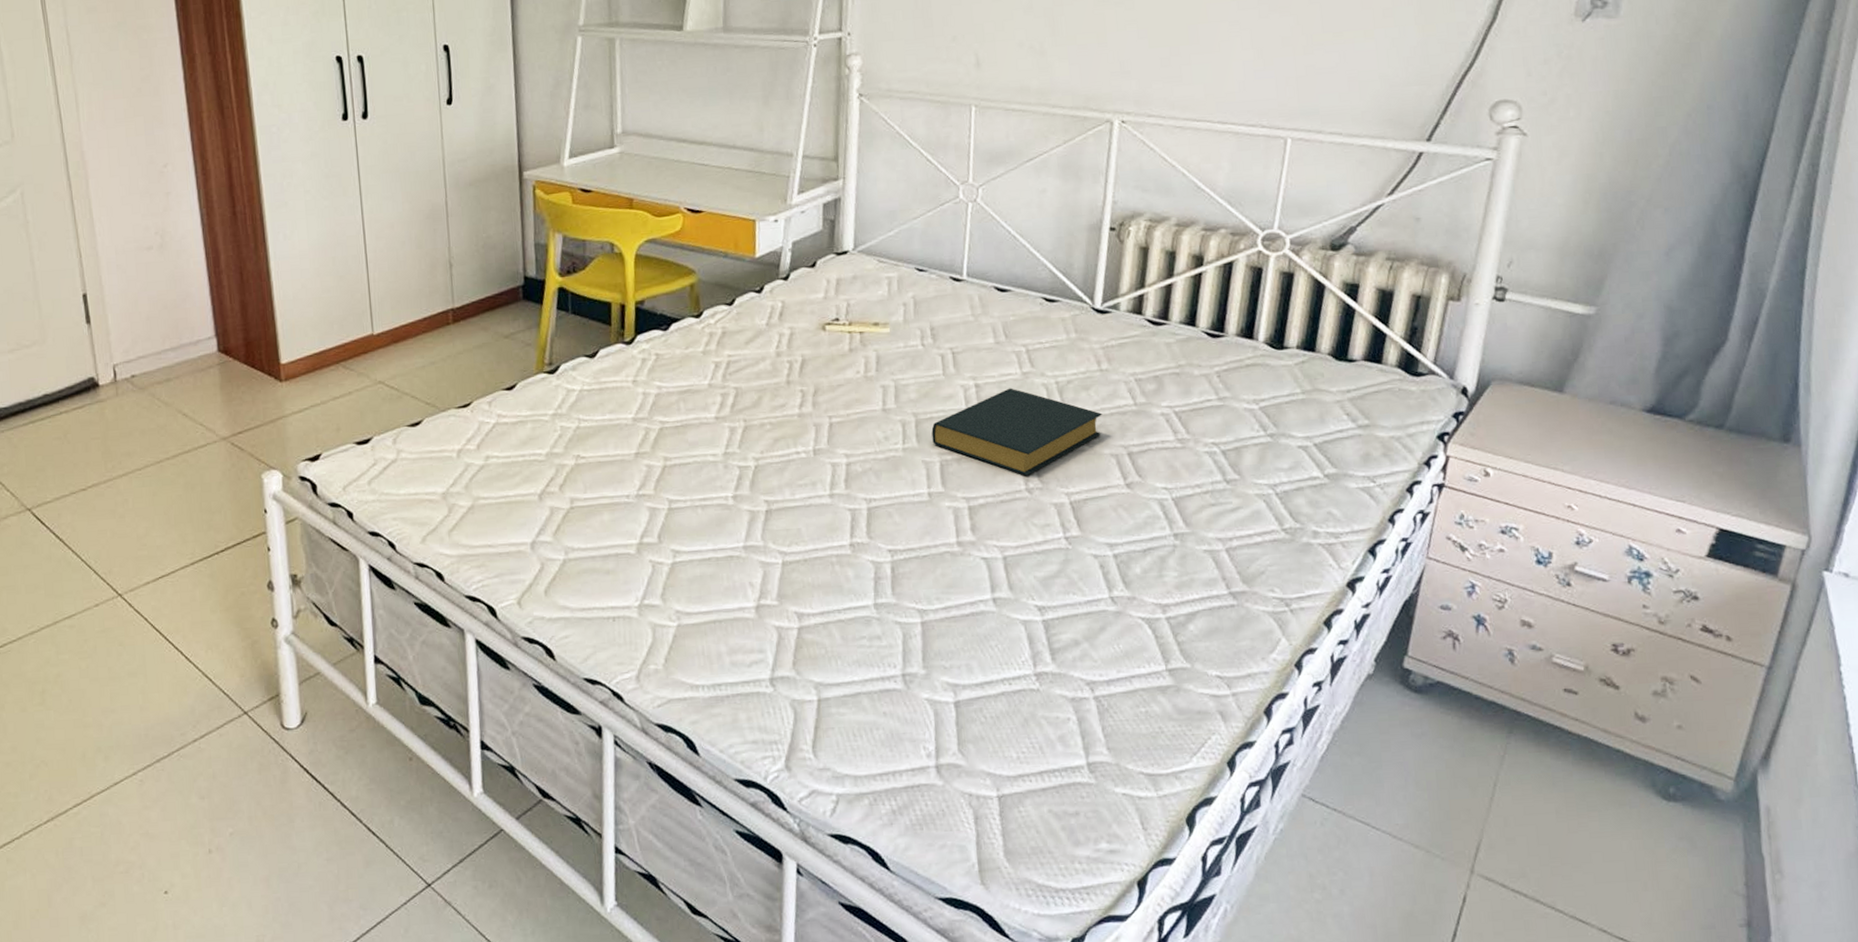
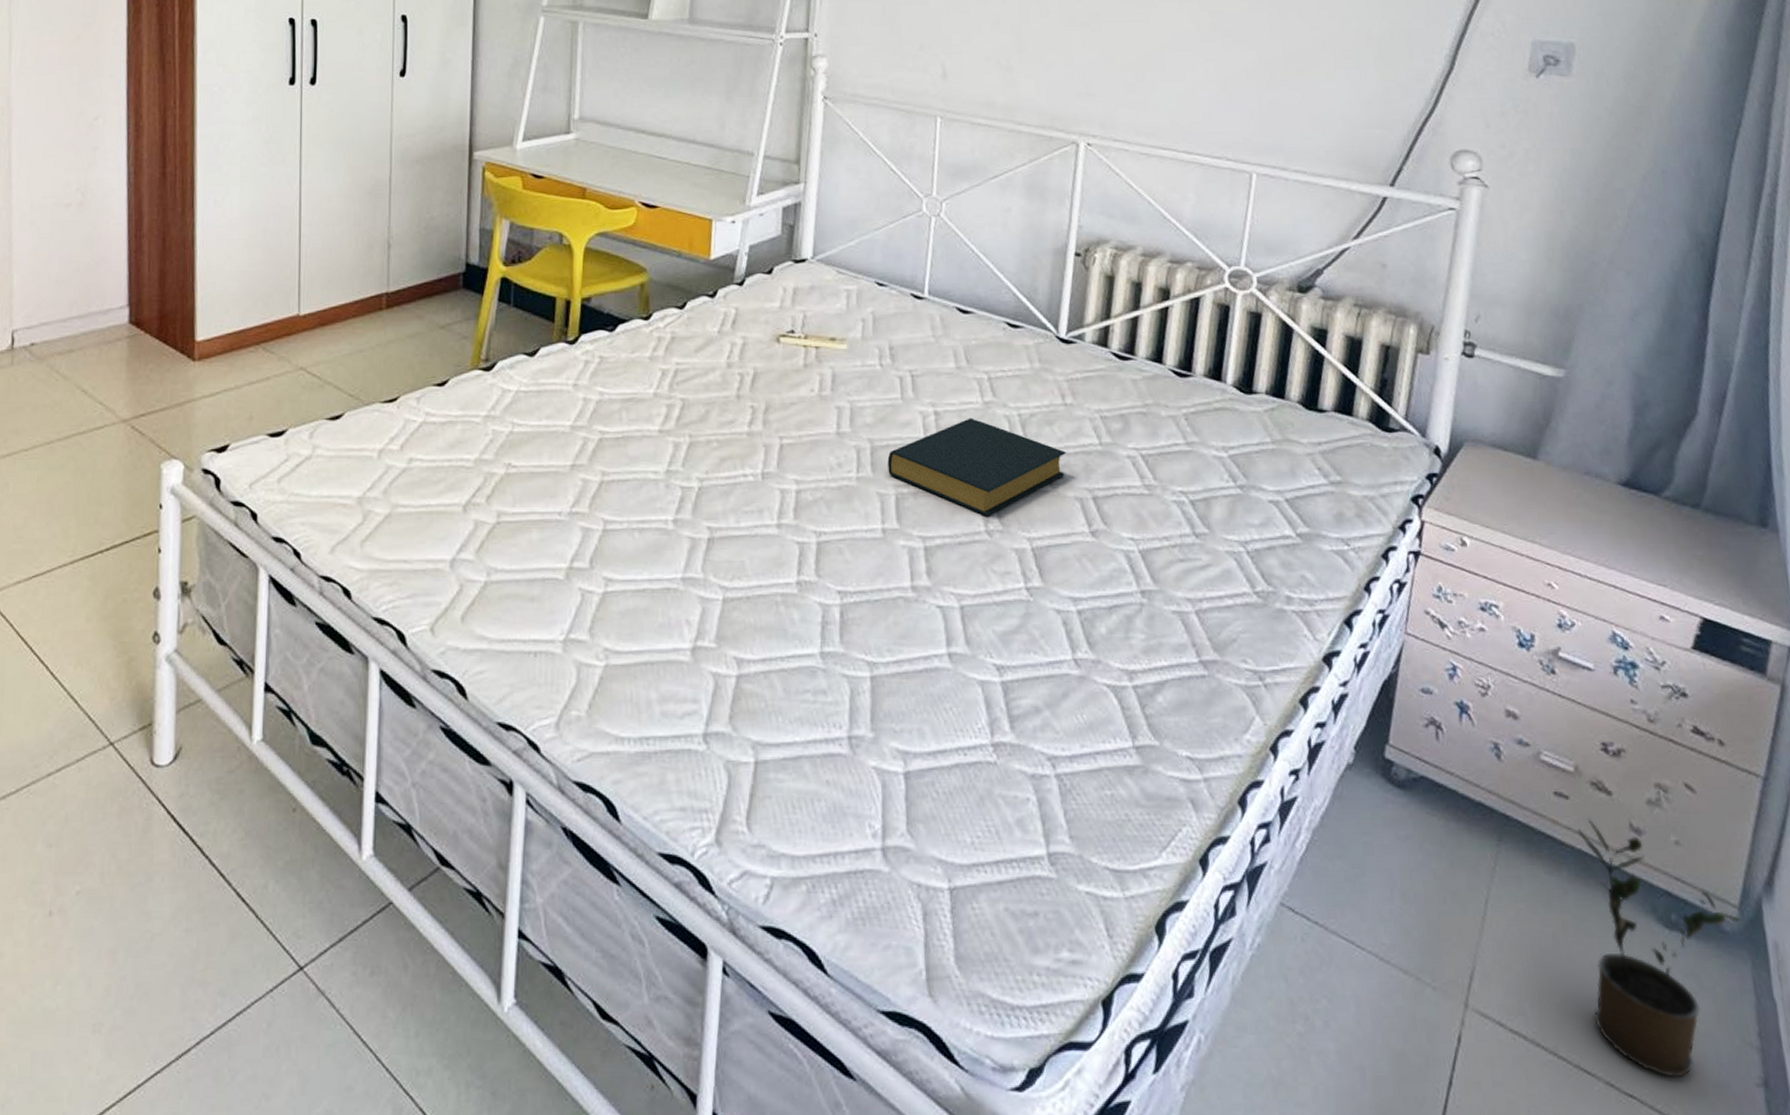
potted plant: none [1585,710,1738,923] -> present [1577,818,1743,1078]

